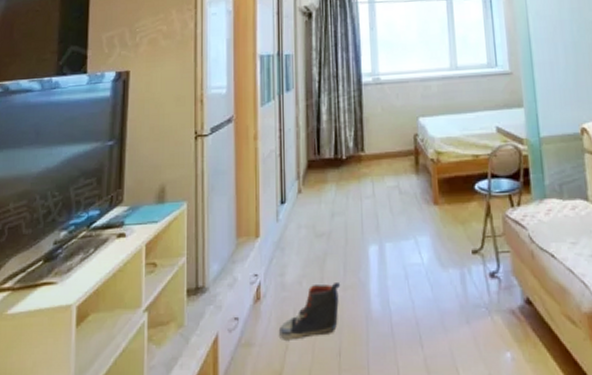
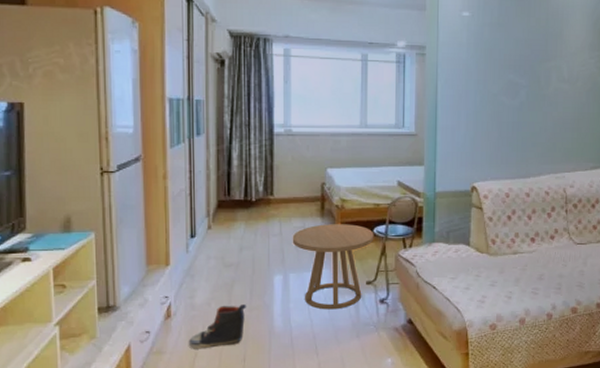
side table: none [386,180,476,288] -> present [292,224,374,310]

